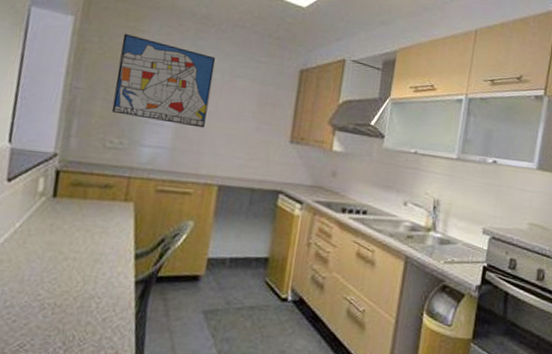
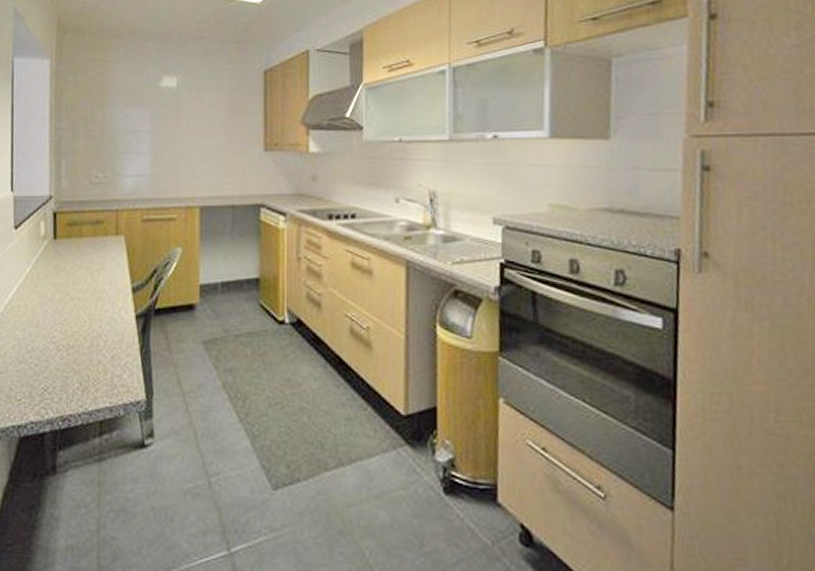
wall art: present [111,33,216,128] -> none [93,66,180,150]

